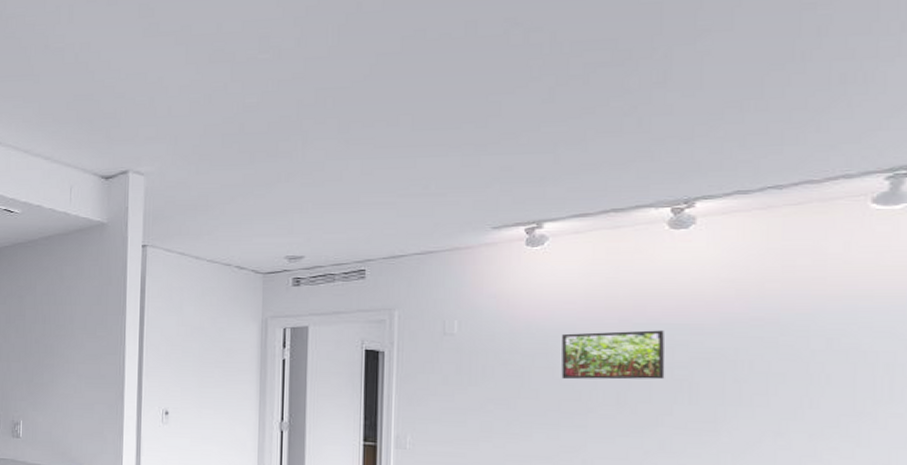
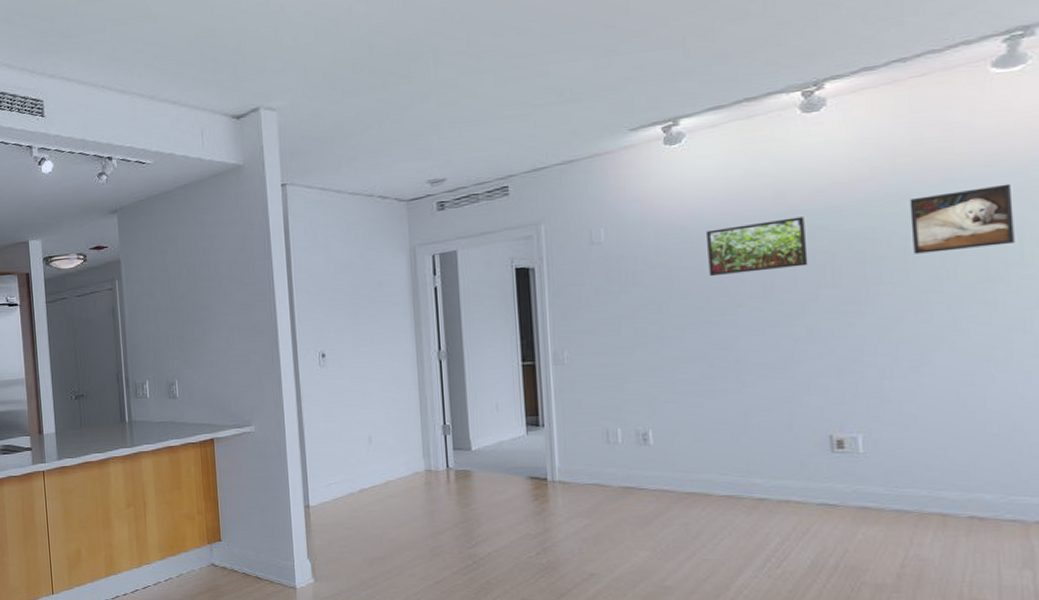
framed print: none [775,320,885,381] -> present [909,183,1015,254]

